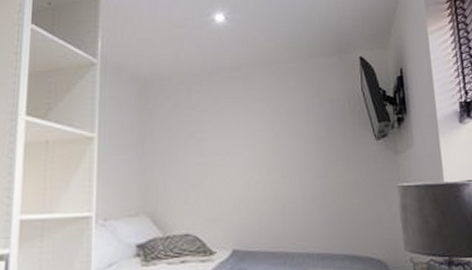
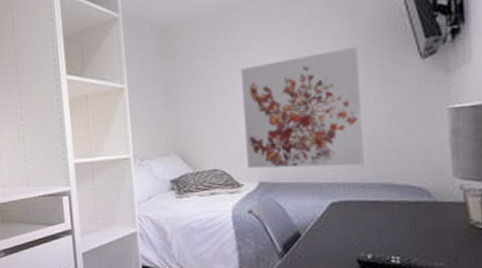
wall art: none [220,123,331,236] -> present [241,47,364,169]

